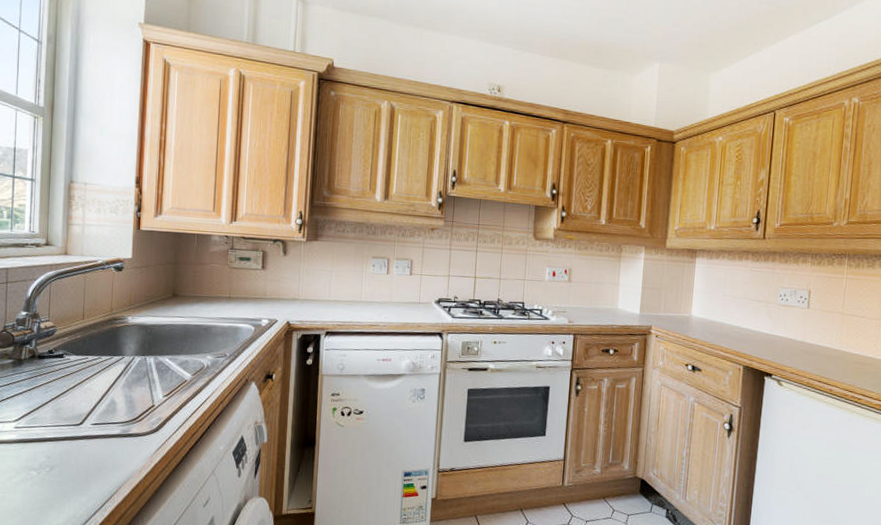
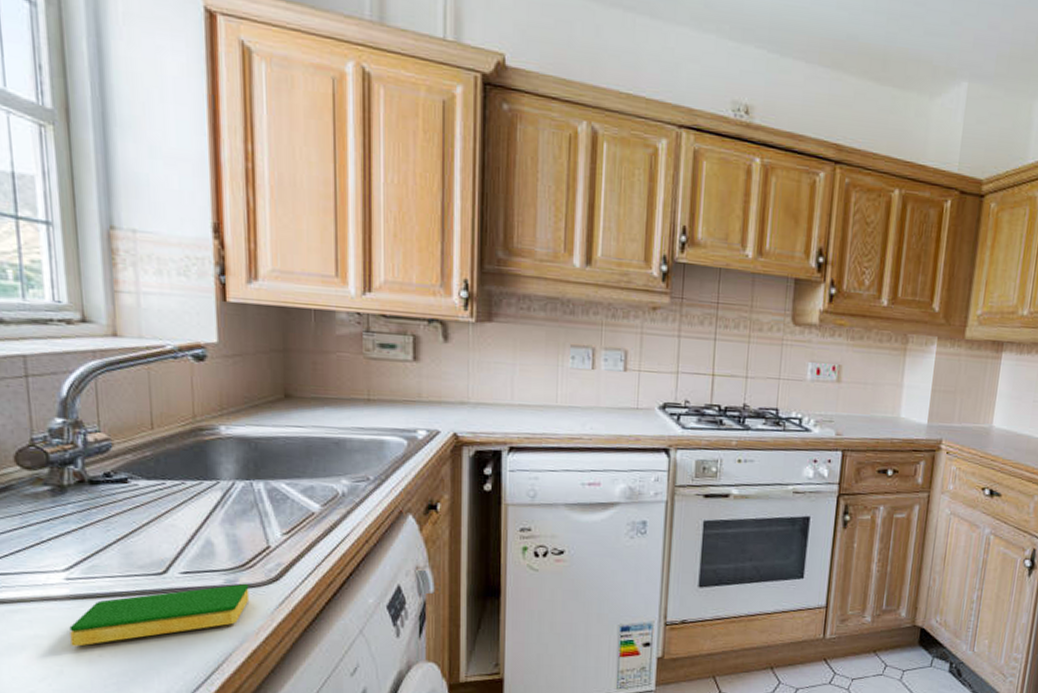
dish sponge: none [13,433,137,479] -> present [69,584,250,647]

